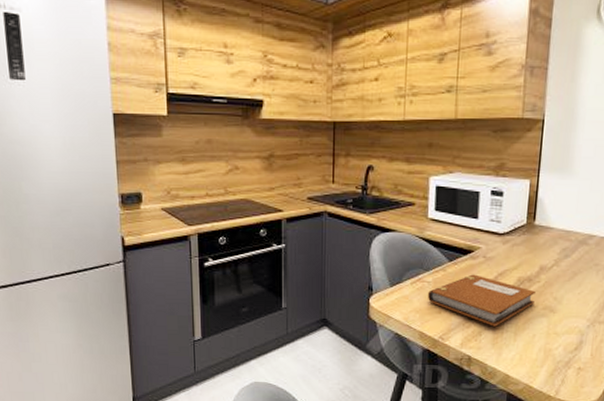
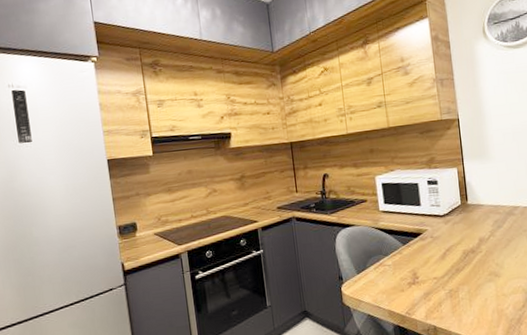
notebook: present [428,274,536,327] -> none [390,253,481,297]

